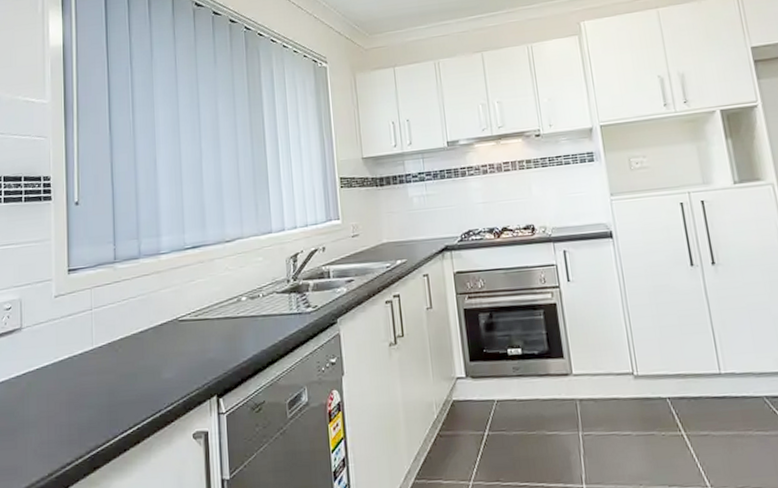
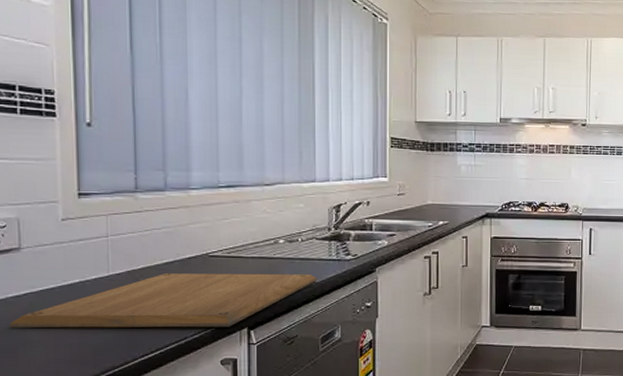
chopping board: none [11,332,281,409] -> present [9,273,317,328]

